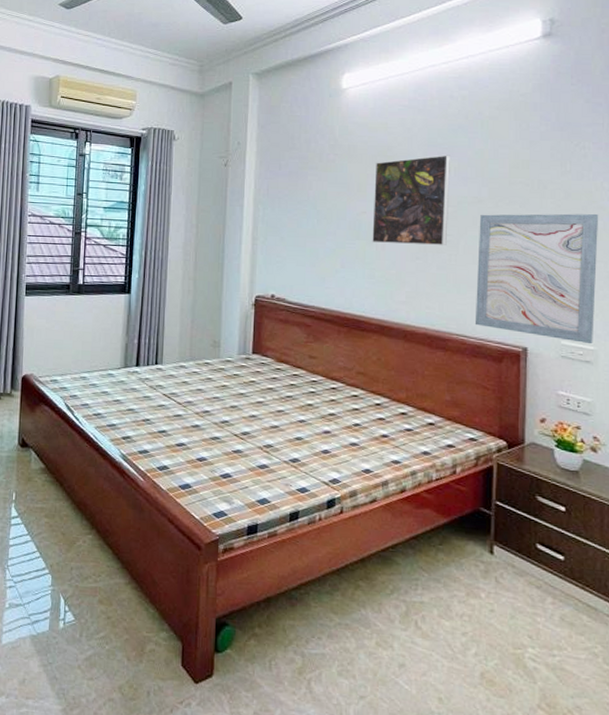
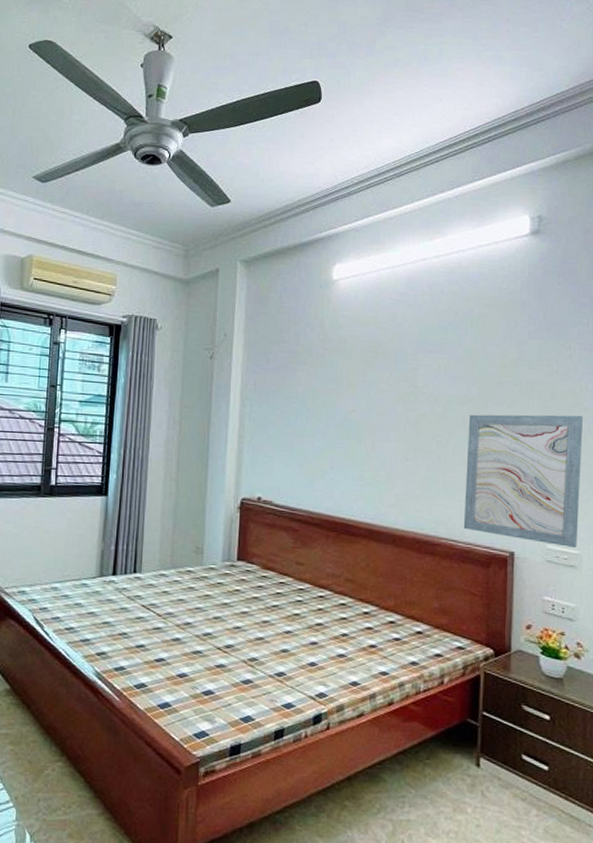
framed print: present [372,155,450,246] -> none [362,352,440,447]

